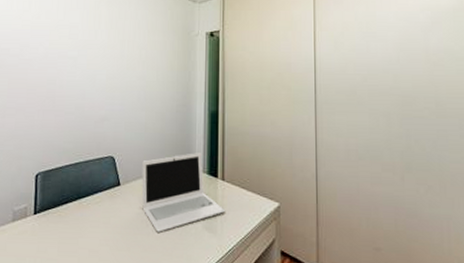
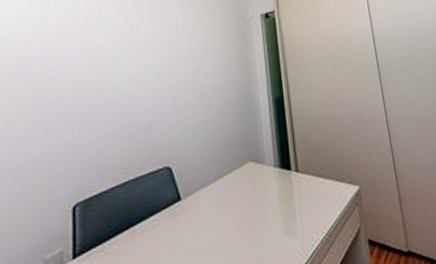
laptop: present [142,153,226,232] -> none [205,145,304,248]

